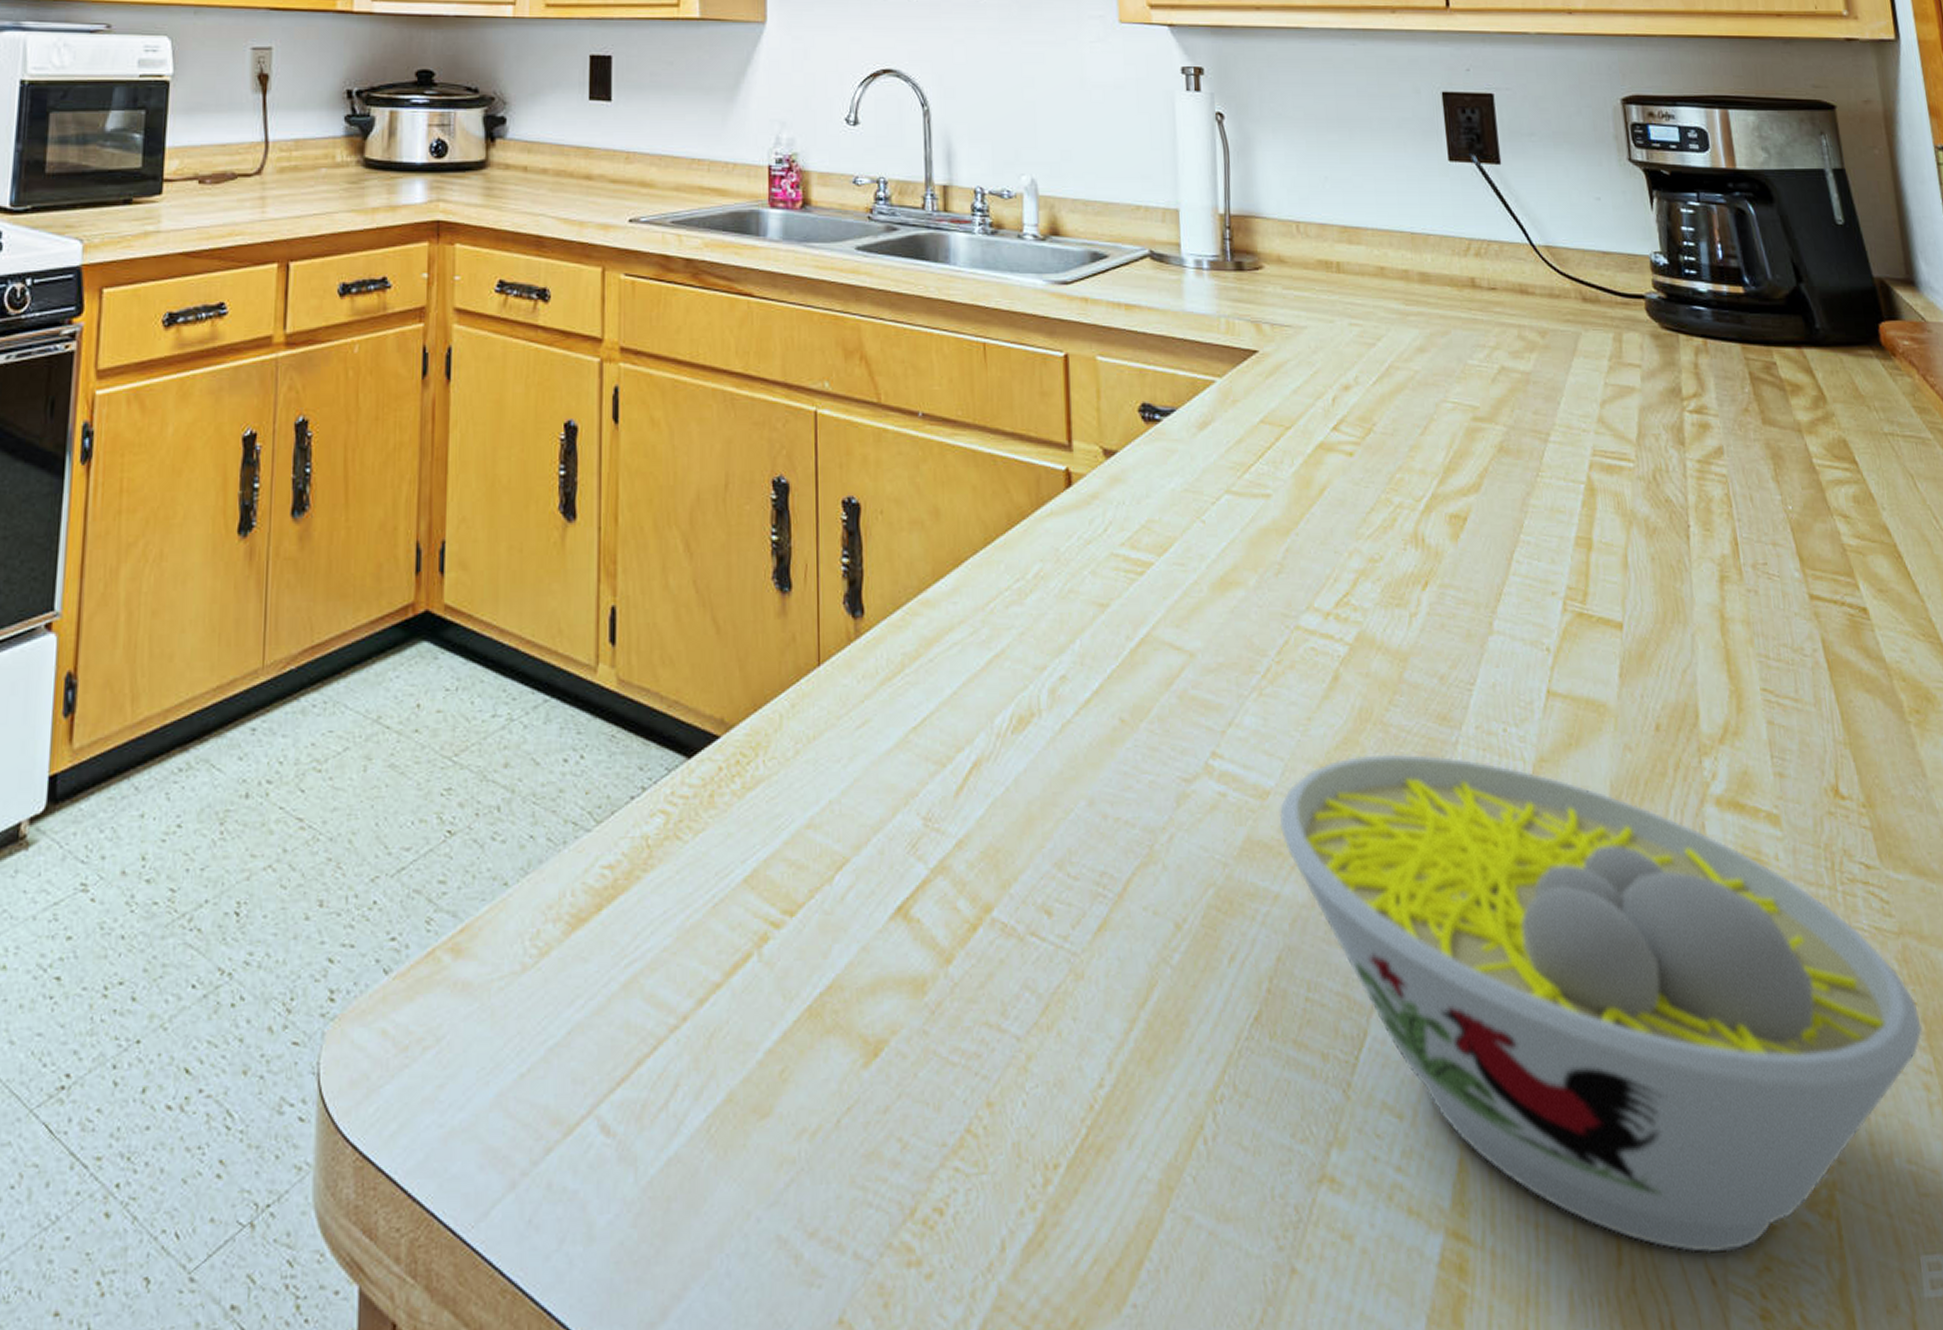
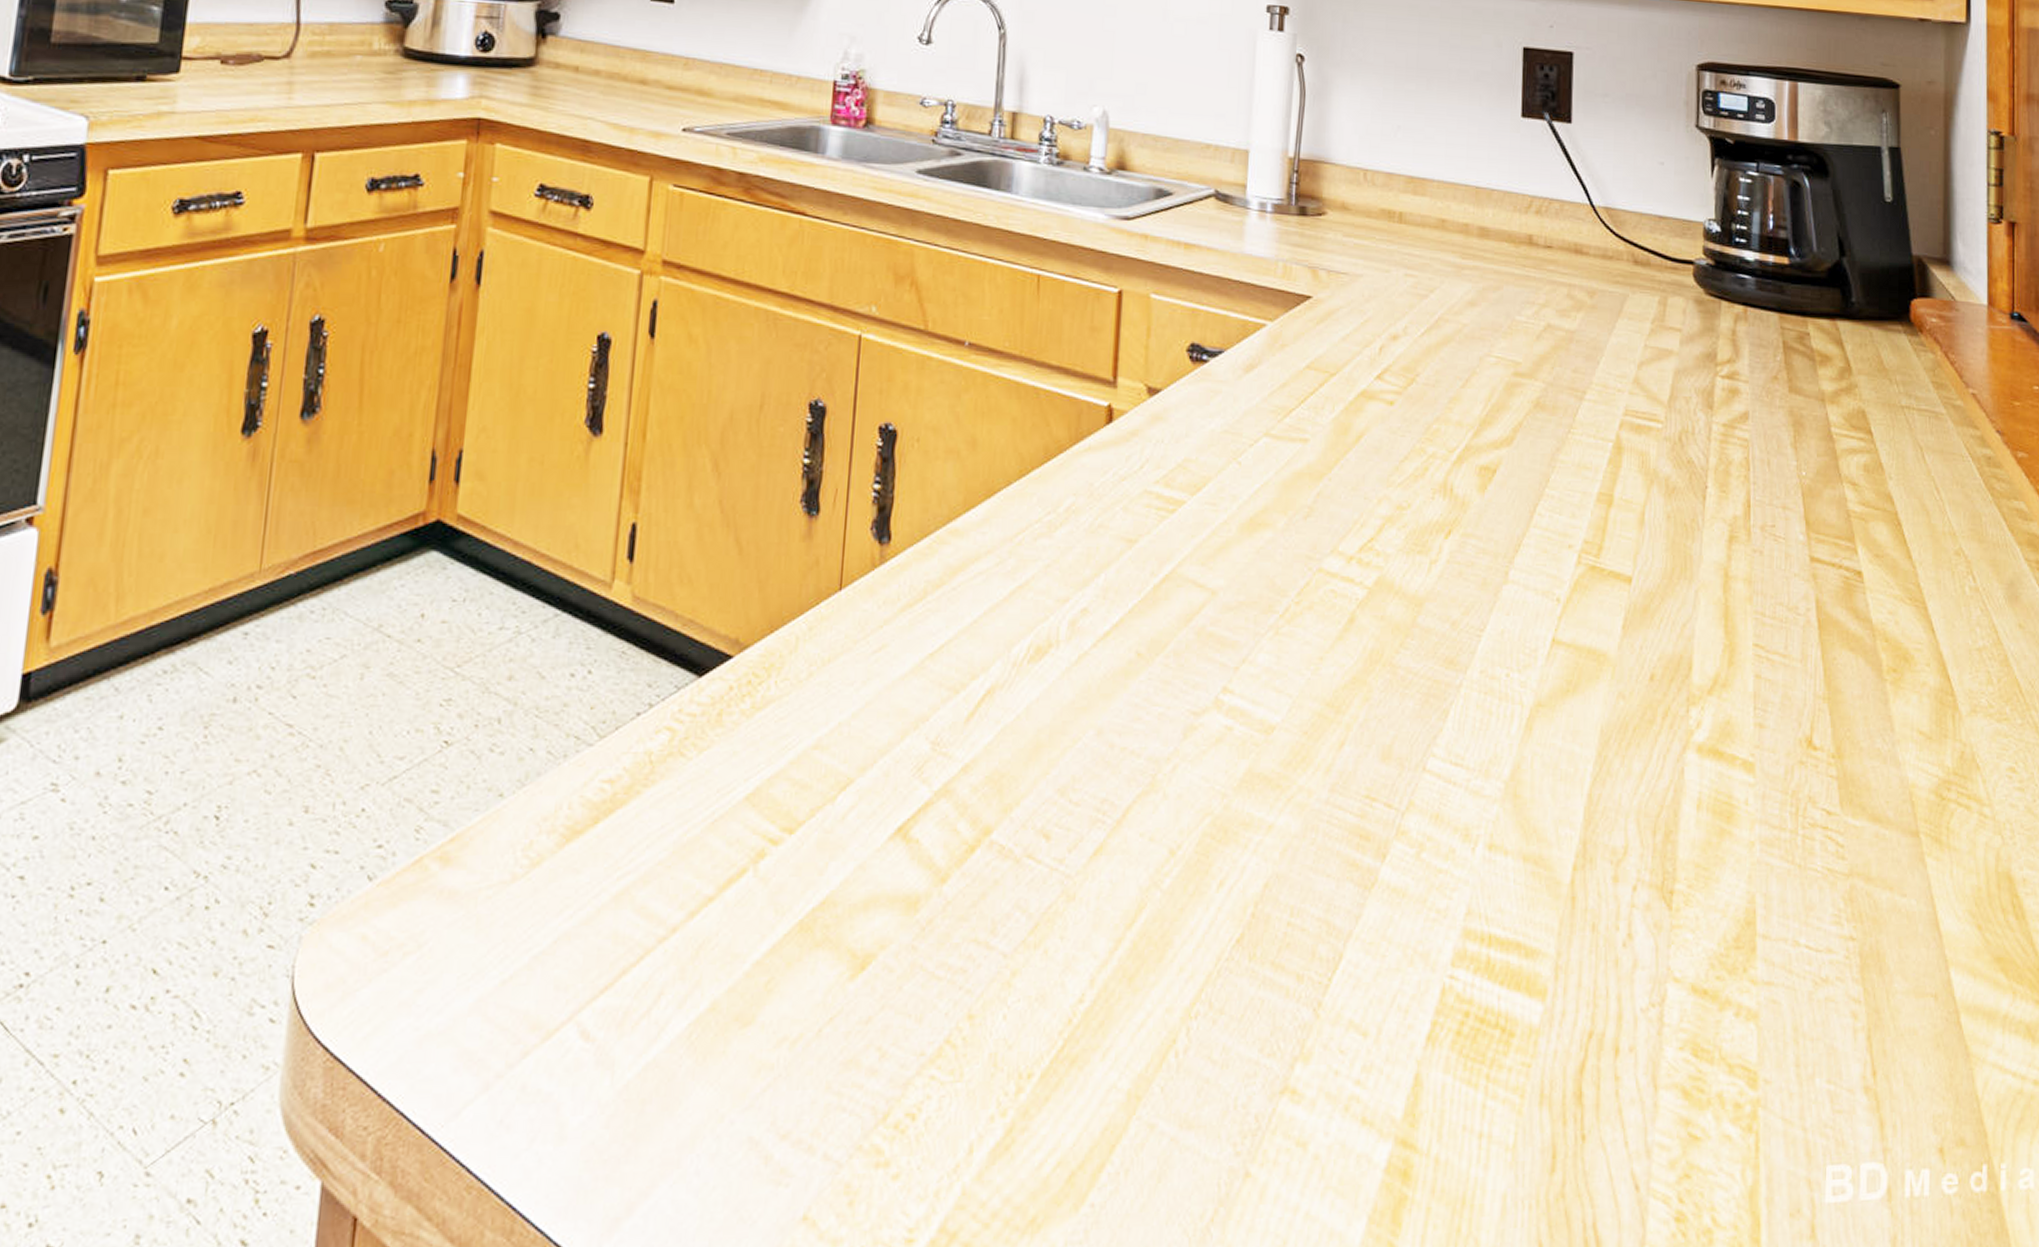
bowl: present [1279,753,1923,1253] -> none [1280,694,1858,1162]

